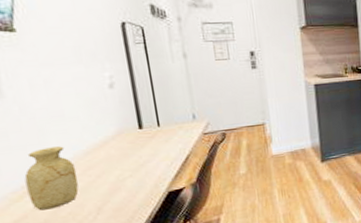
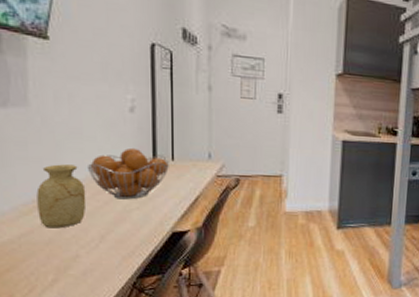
fruit basket: none [73,120,156,171] -> present [86,147,169,200]

